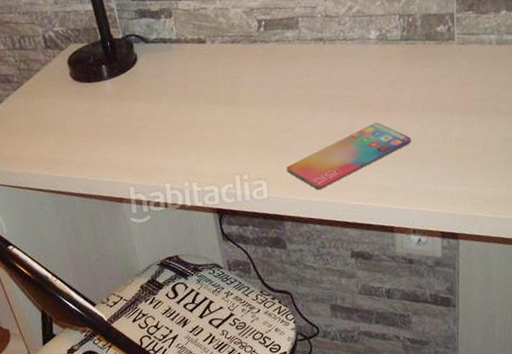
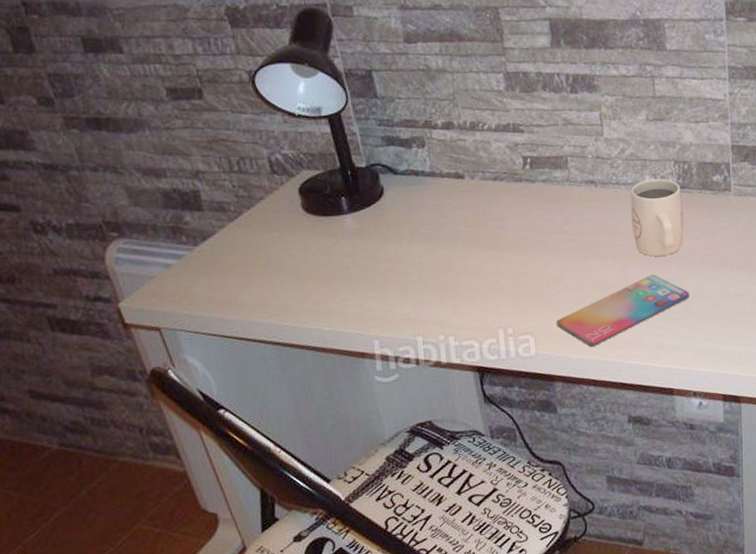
mug: none [356,32,408,106] -> present [630,178,684,257]

